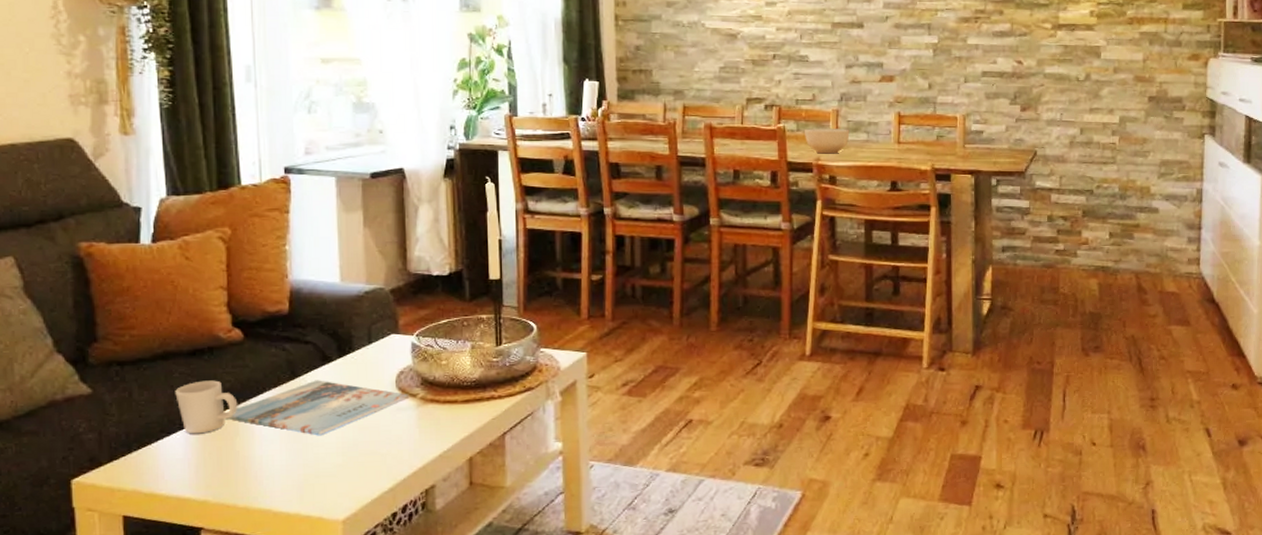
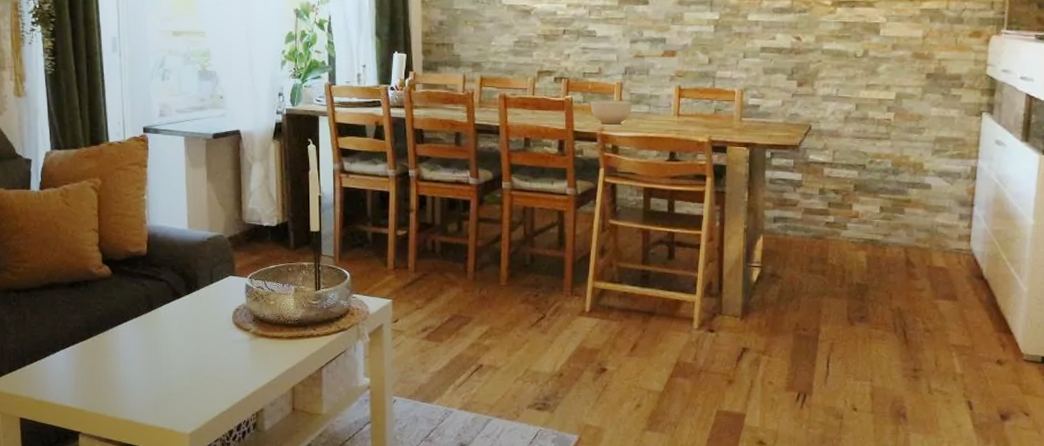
mug: present [175,380,238,434] -> none [58,308,107,353]
magazine: present [227,380,410,436] -> none [98,312,244,361]

